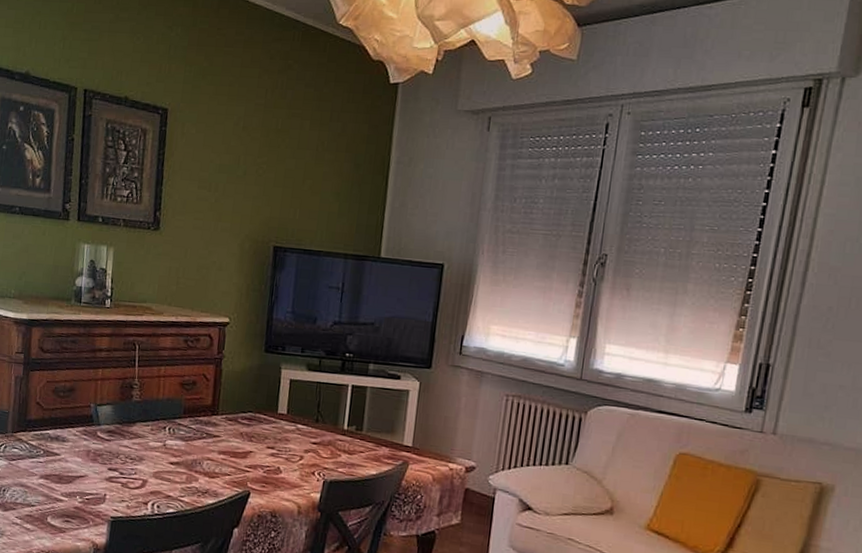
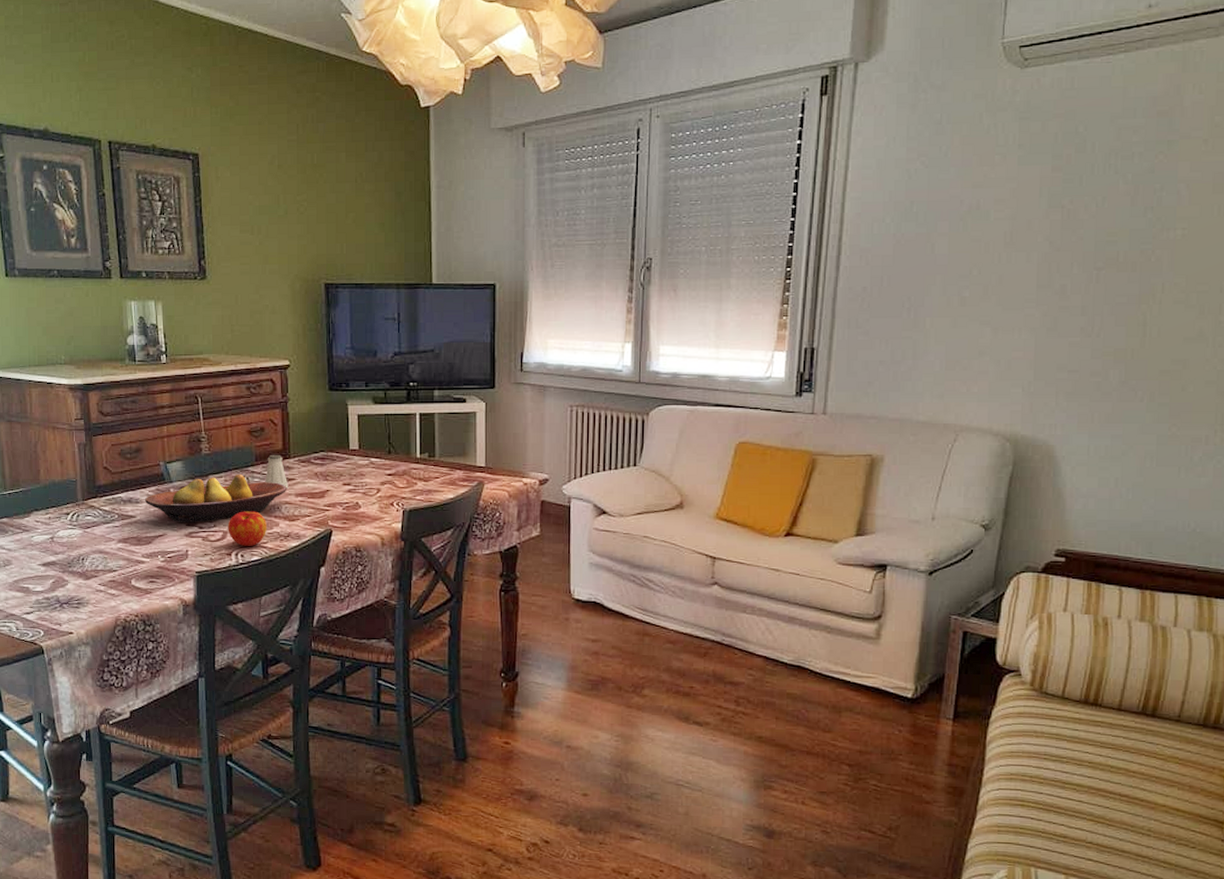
fruit bowl: none [71,424,211,468] -> present [145,473,286,522]
apple: none [147,462,187,498] -> present [228,511,268,546]
saltshaker: none [190,409,213,445] -> present [265,454,289,488]

